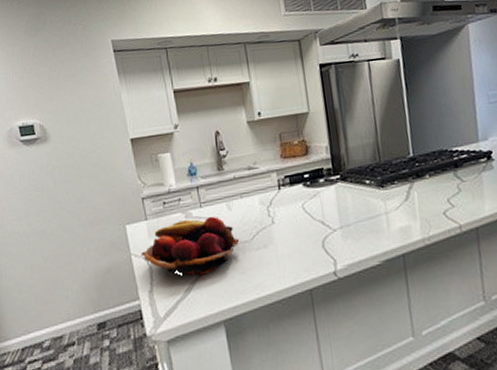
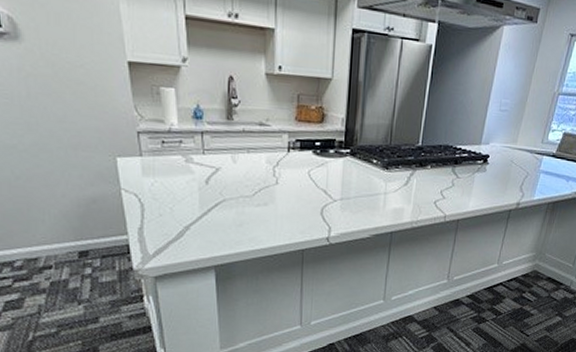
fruit basket: present [141,216,240,277] -> none [133,163,241,221]

